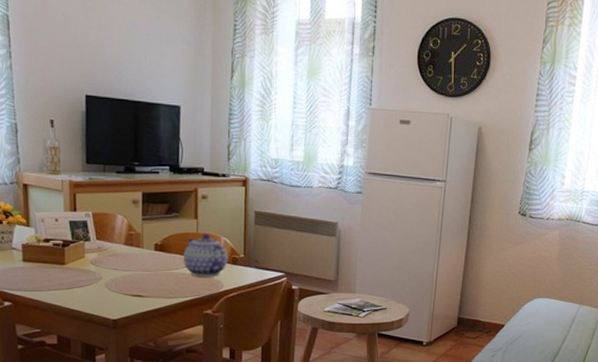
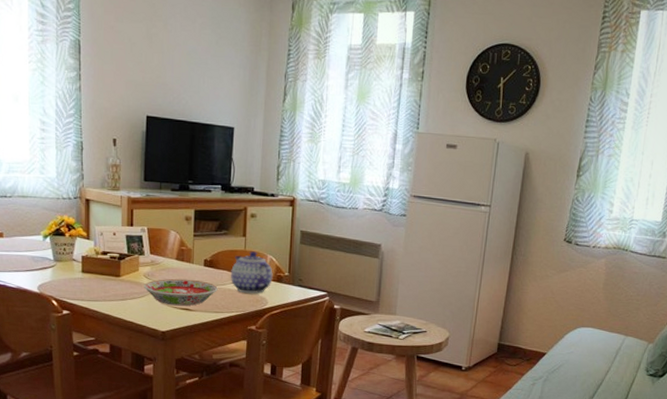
bowl: none [90,264,170,293] -> present [143,278,218,306]

